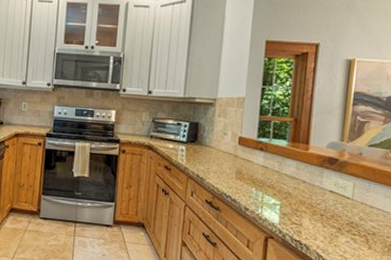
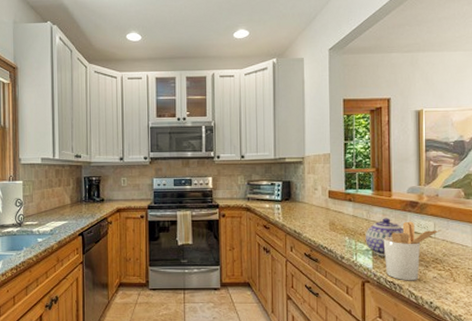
teapot: none [273,172,319,213] -> present [365,218,405,256]
utensil holder: none [293,178,361,243] -> present [383,221,441,281]

